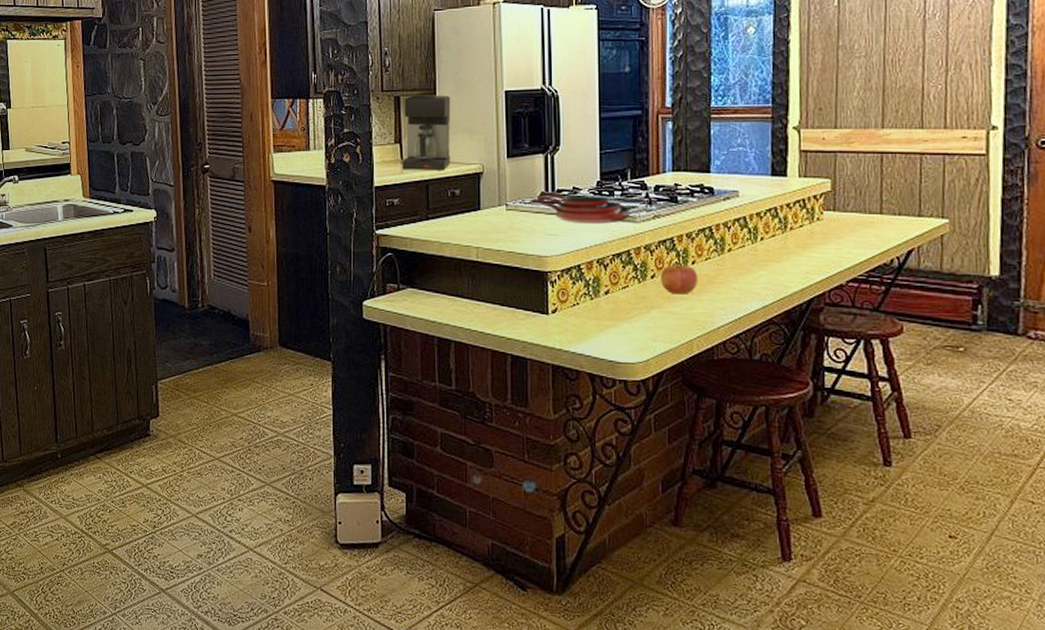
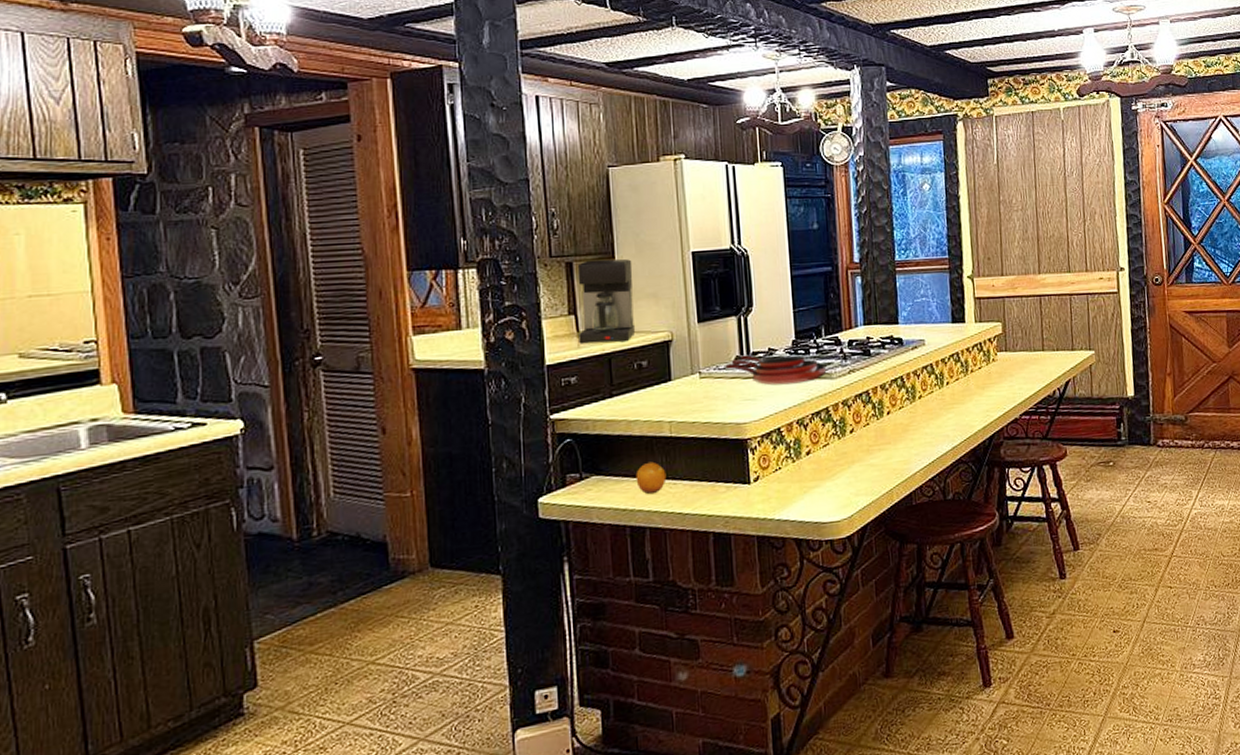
fruit: none [445,282,472,312] -> present [635,461,667,495]
fruit: present [660,263,699,294] -> none [858,415,894,446]

